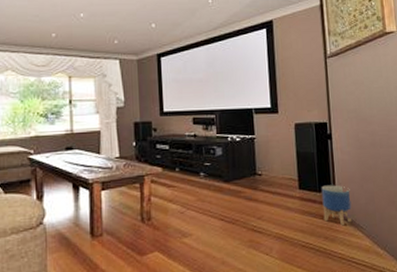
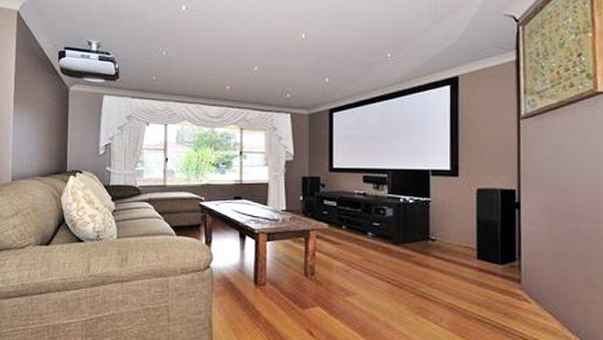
planter: present [321,185,352,226] -> none [503,258,539,304]

